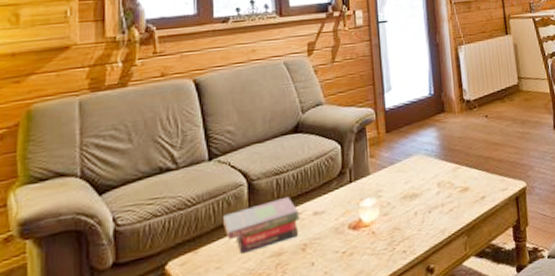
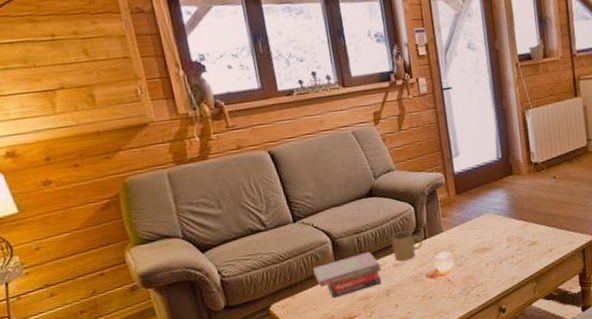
mug: none [313,172,347,209] -> present [391,230,423,261]

